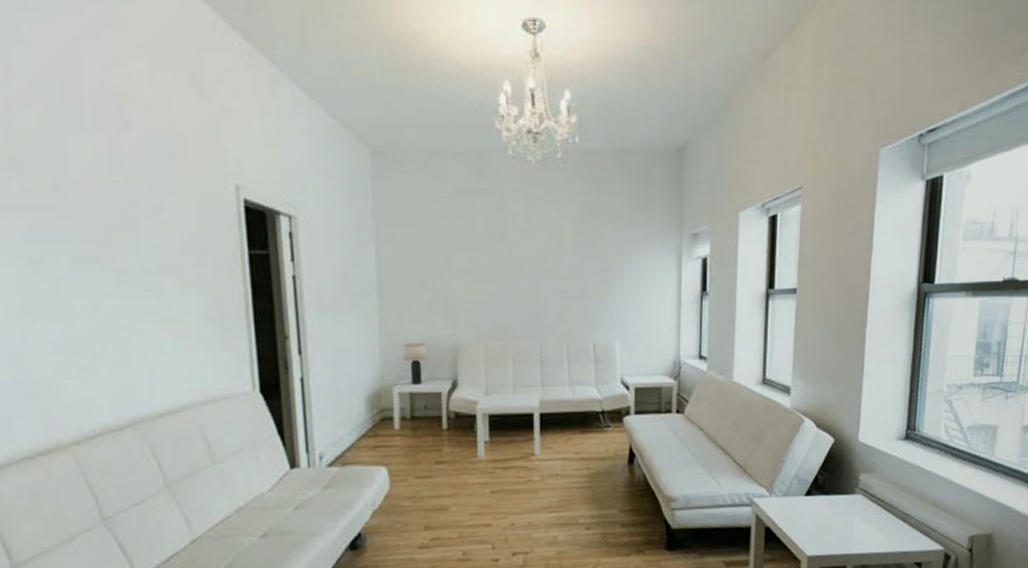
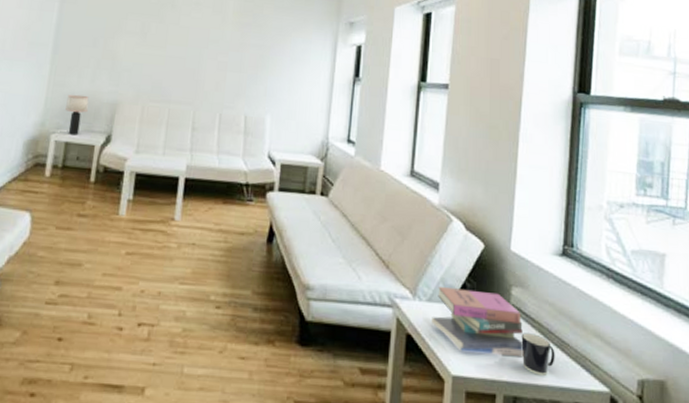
books: none [788,480,870,535] -> present [432,287,524,358]
mug: none [868,511,898,545] -> present [521,333,555,376]

